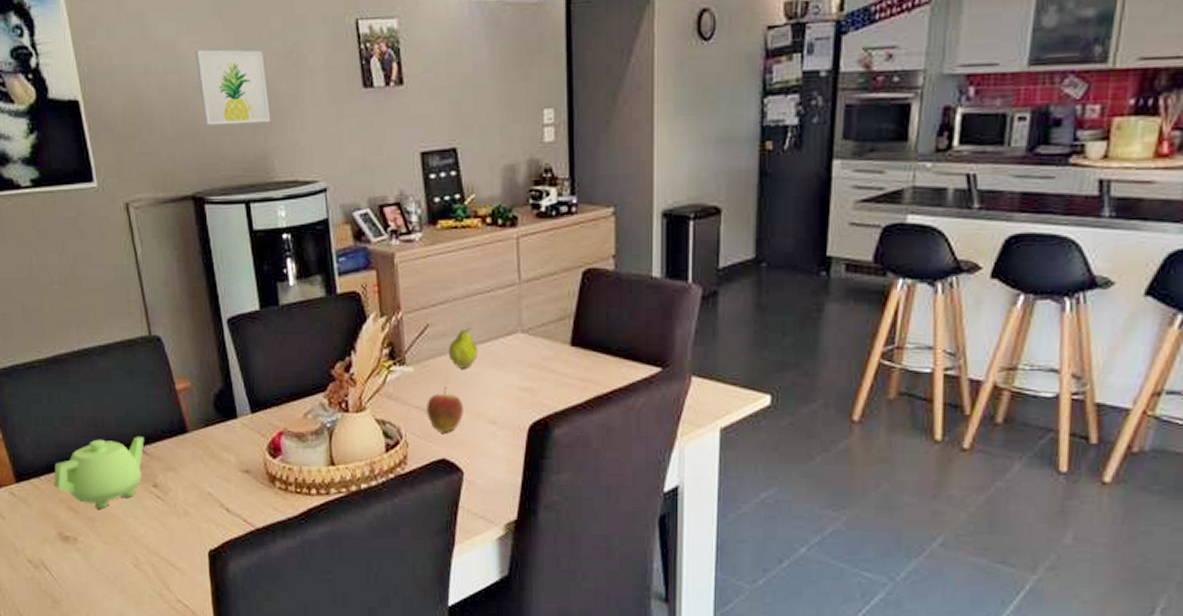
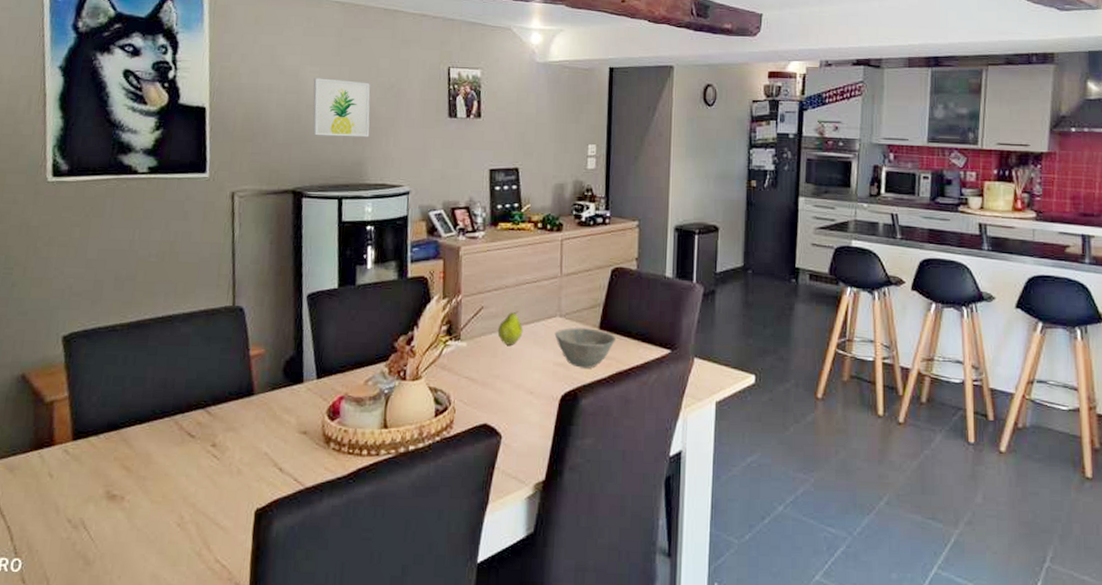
teapot: present [53,437,144,509] -> none [111,398,211,468]
apple: present [425,386,463,433] -> none [473,359,506,401]
bowl: none [516,345,593,393] -> present [554,328,617,368]

